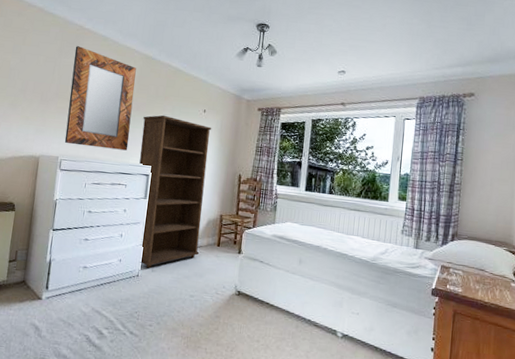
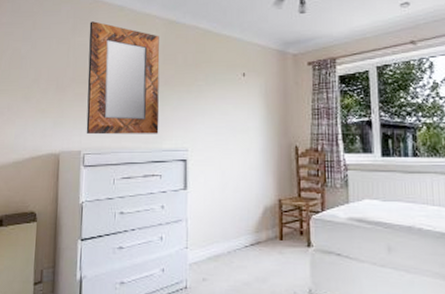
bookcase: present [139,115,212,269] -> none [173,86,259,277]

